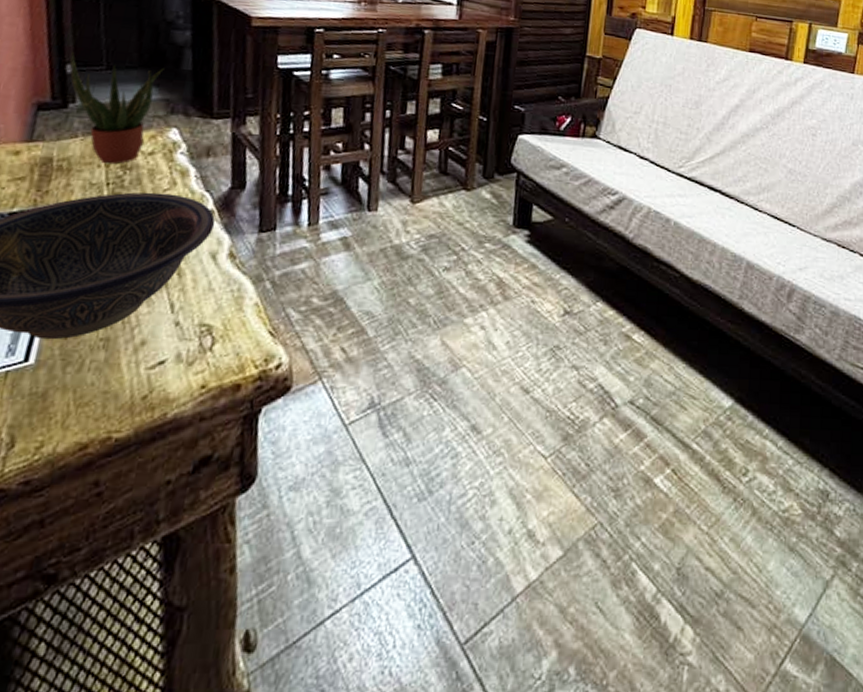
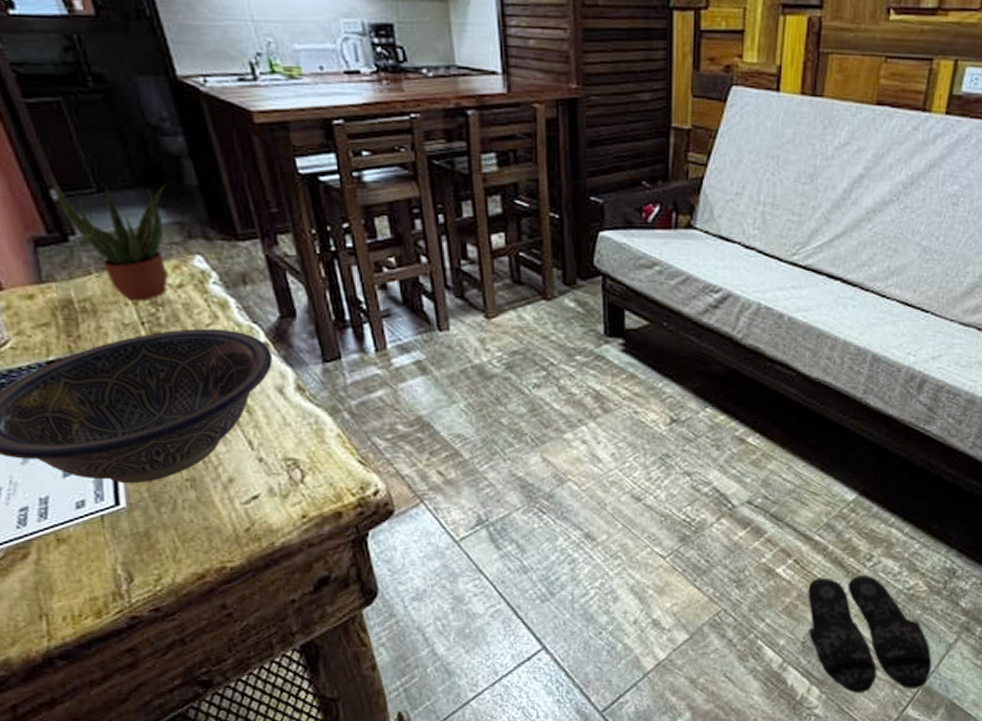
slippers: none [684,491,808,637] -> present [808,574,931,693]

